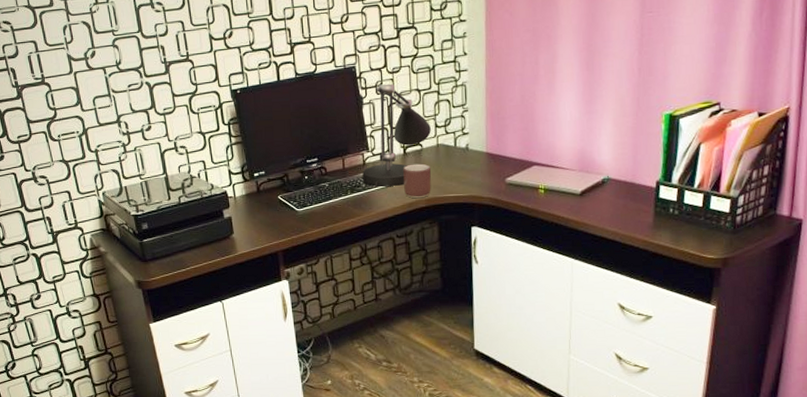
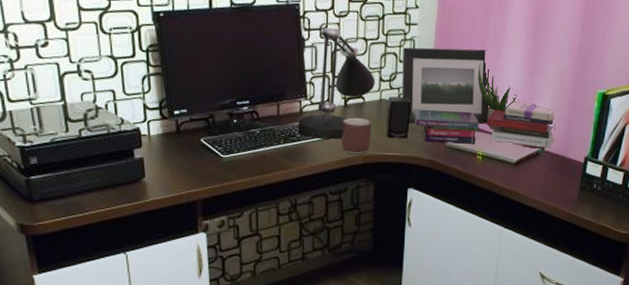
speaker: none [444,140,468,180] -> present [386,96,411,138]
picture frame: none [454,85,549,164] -> present [401,47,493,124]
books: none [470,147,539,181] -> present [413,109,479,144]
potted plant: none [532,99,578,163] -> present [478,63,519,130]
books: none [545,132,621,179] -> present [486,101,558,150]

